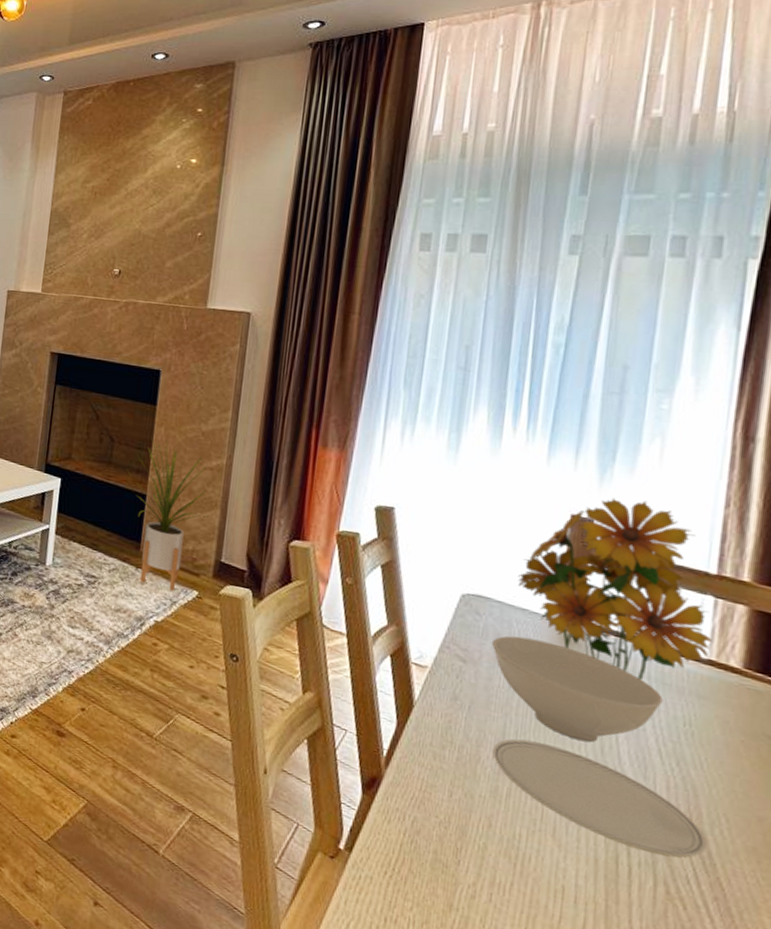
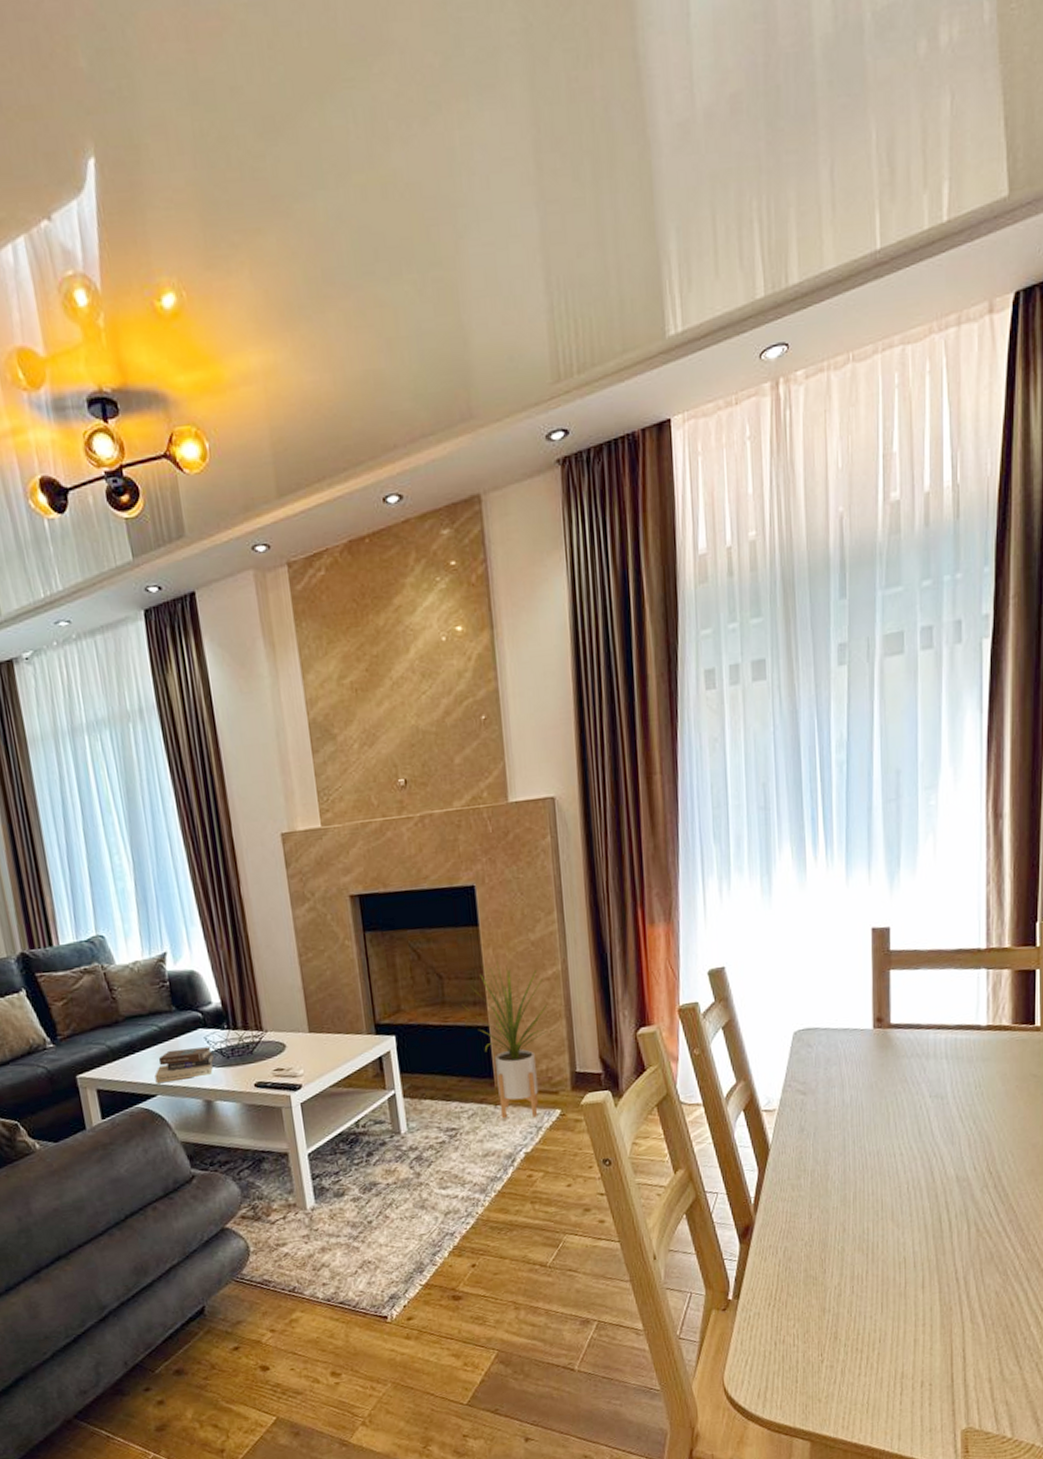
bowl: present [492,636,663,743] -> none [825,1051,958,1131]
plate: present [492,738,707,858] -> none [838,1141,1000,1205]
flower bouquet: present [517,497,711,681] -> none [837,897,988,1062]

